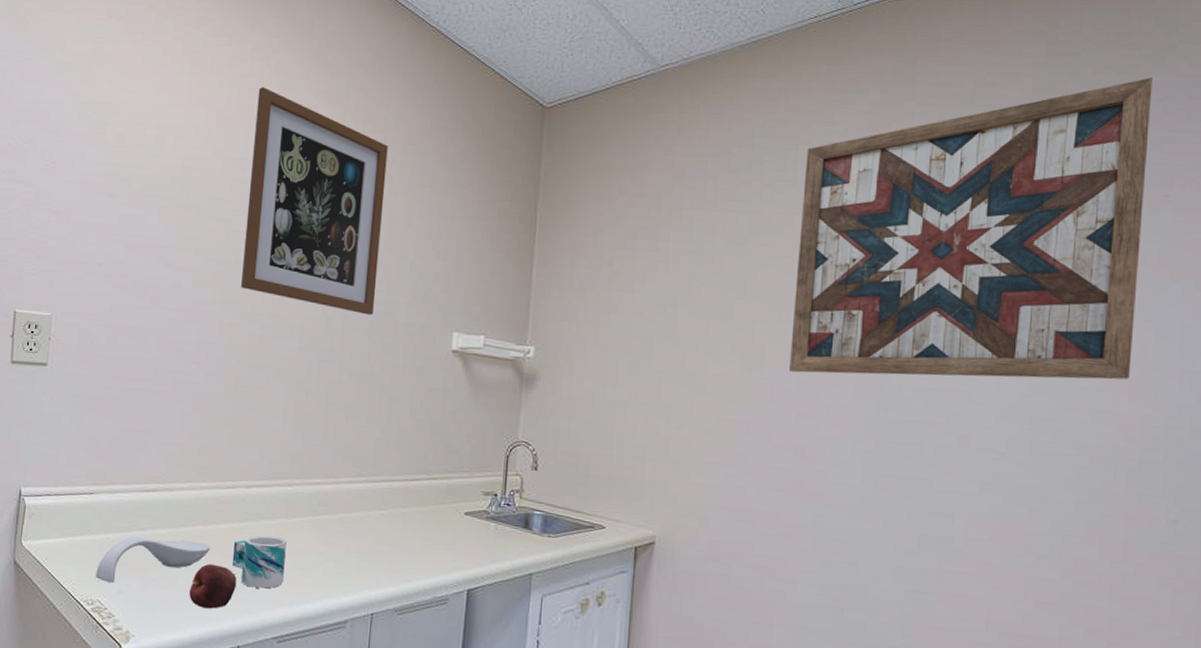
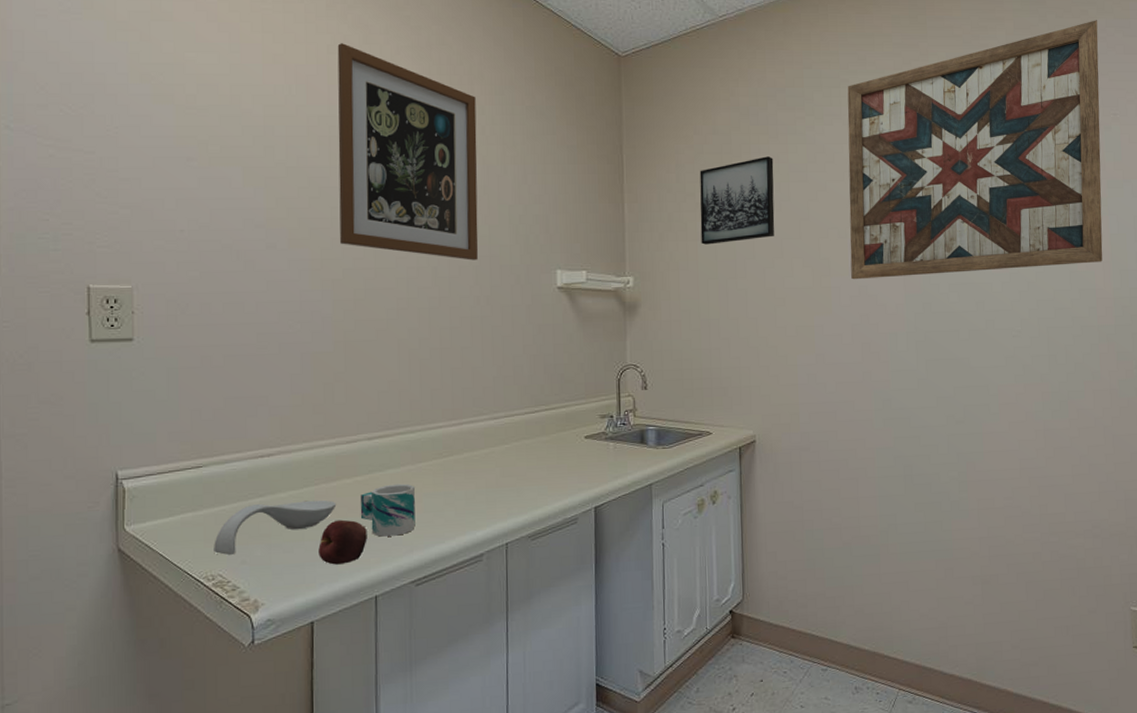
wall art: none [614,224,708,319] -> present [699,156,775,245]

